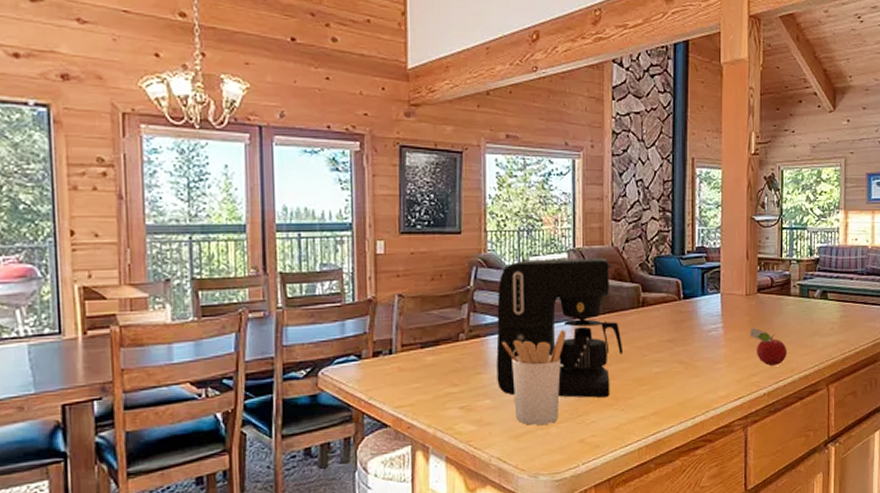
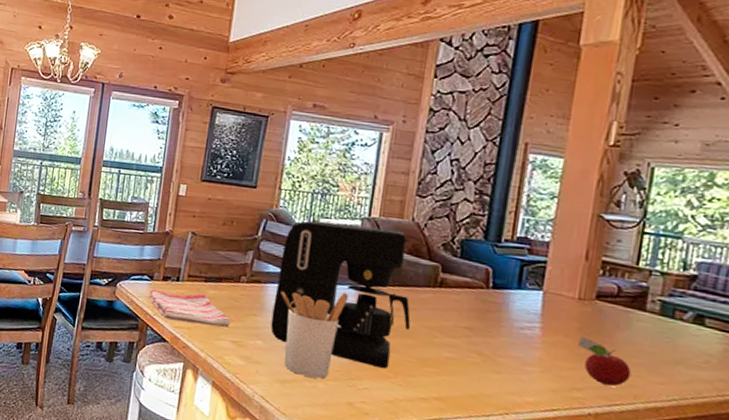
dish towel: none [360,362,455,401] -> present [149,289,231,328]

